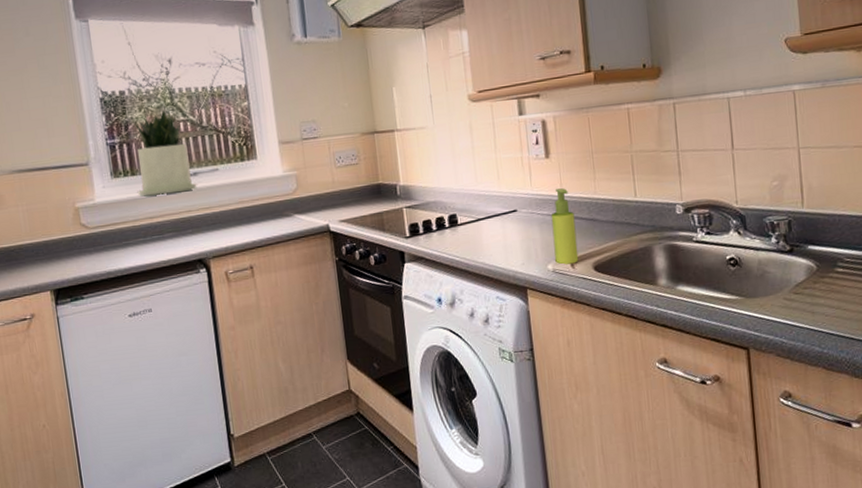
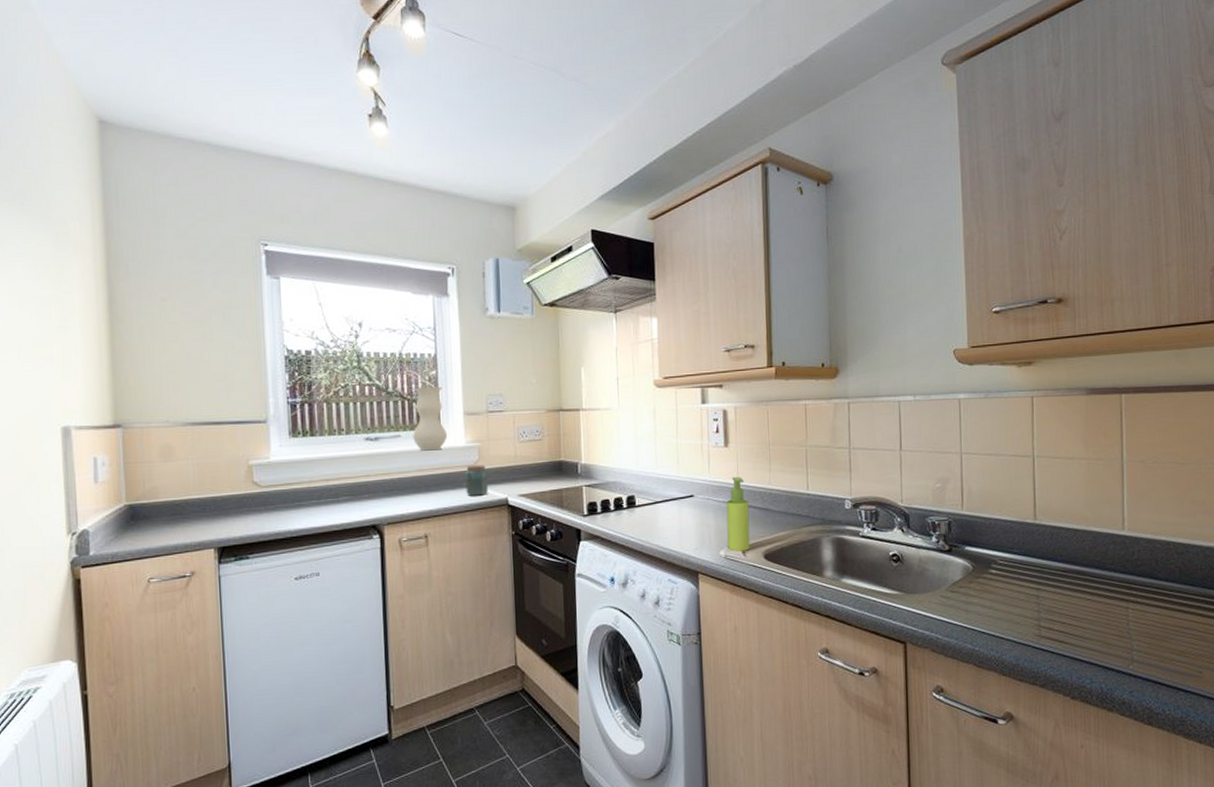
planter: present [131,109,197,196] -> none [315,372,377,458]
vase: none [227,117,264,183] -> present [413,386,447,451]
peanut butter: none [284,193,309,225] -> present [465,465,488,496]

